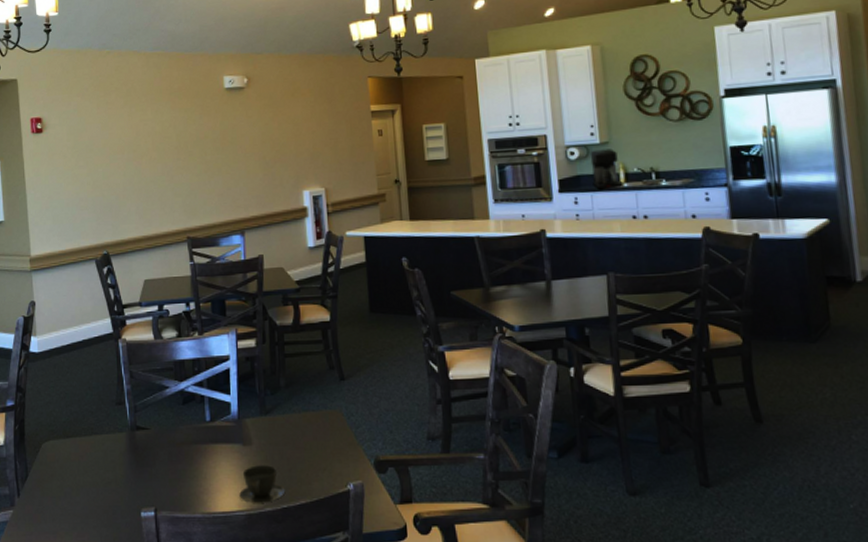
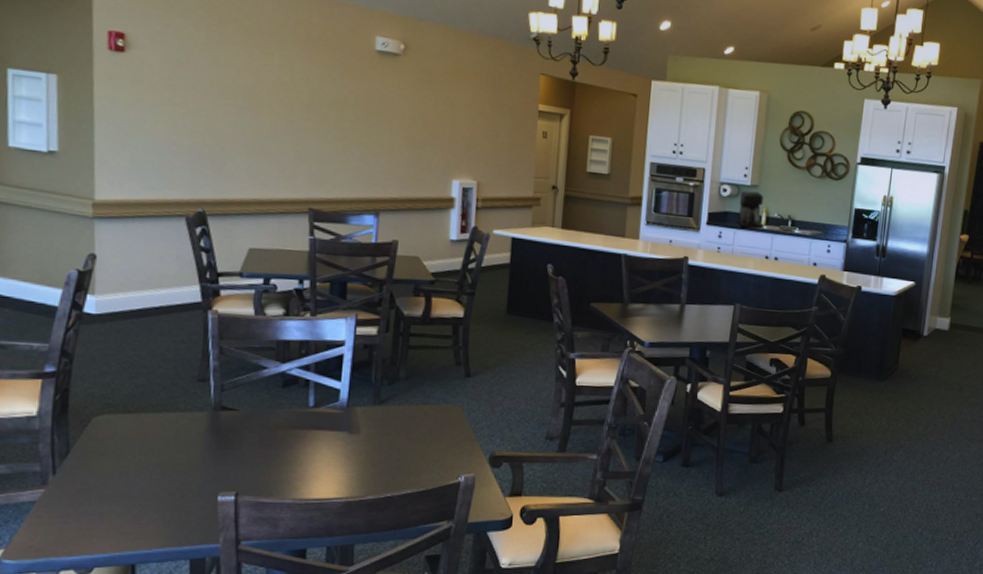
teacup: present [239,465,286,503] -> none [339,454,392,491]

